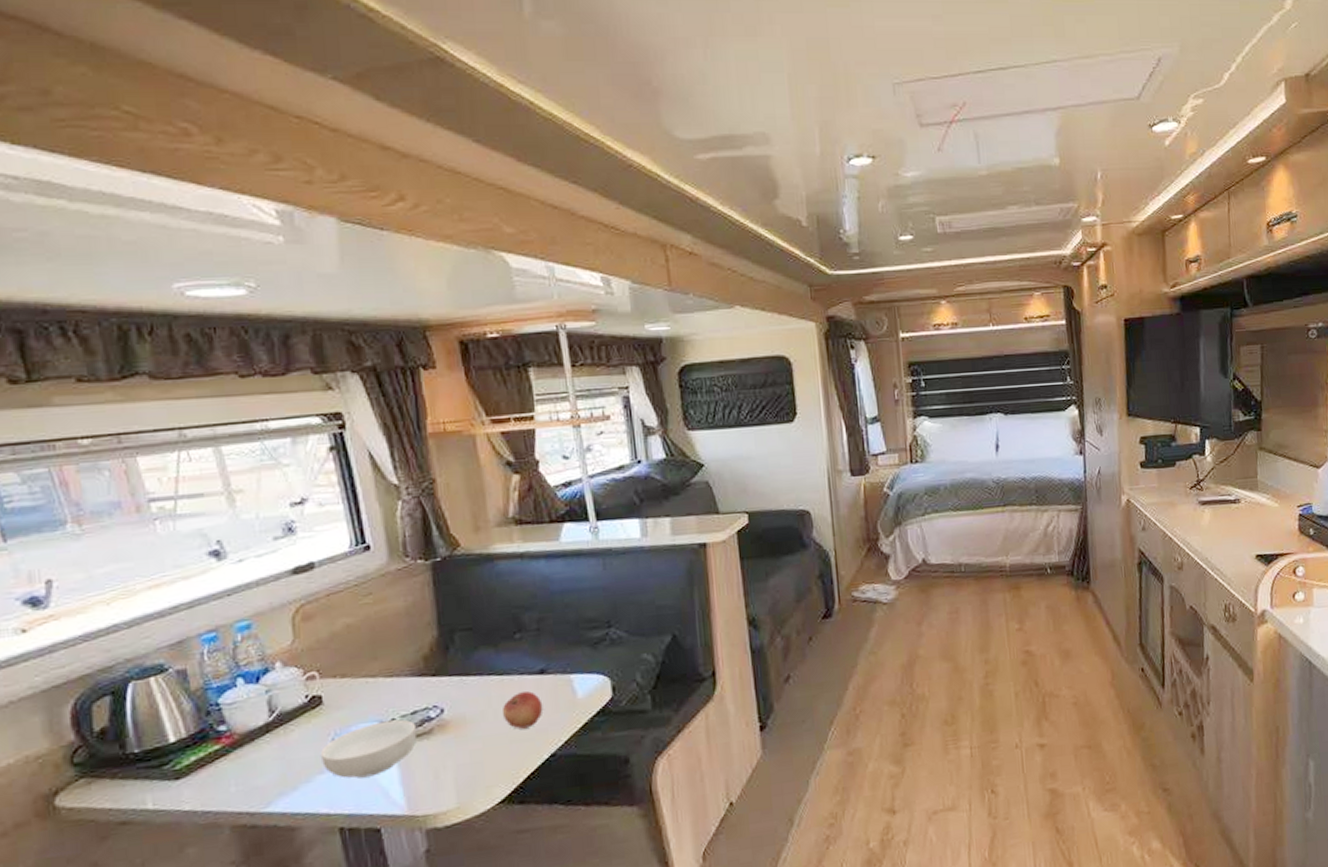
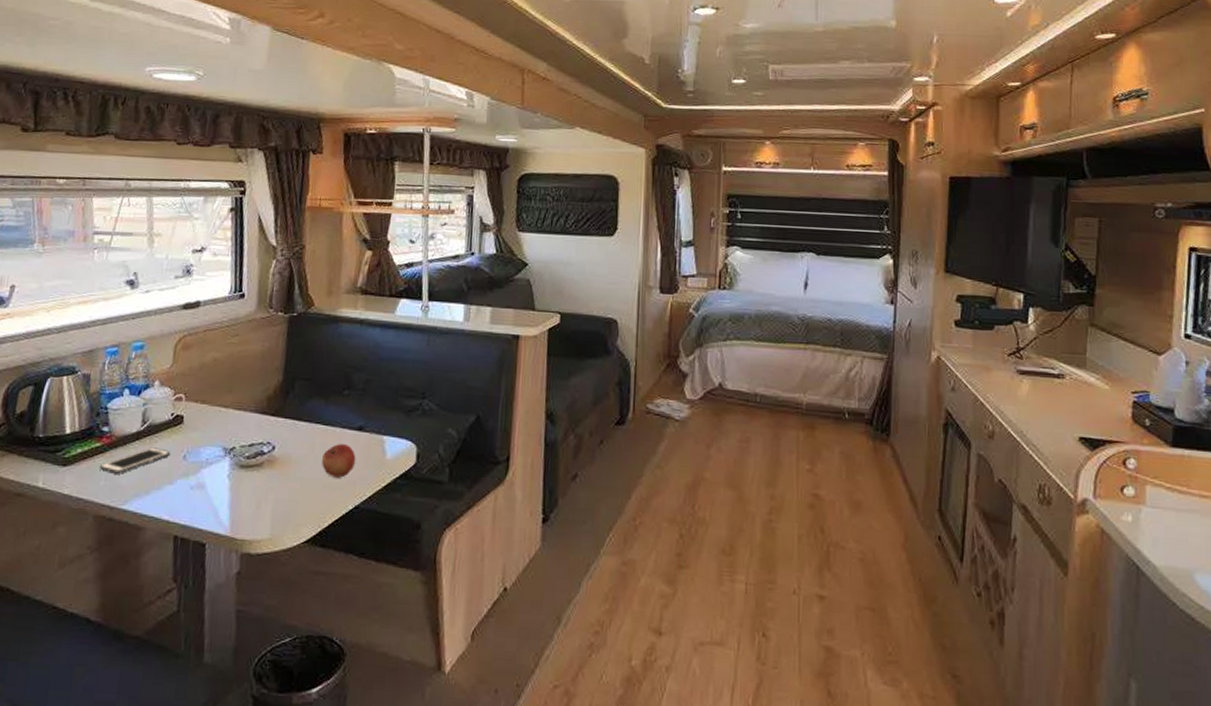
cell phone: none [224,736,315,777] -> present [99,447,171,474]
cereal bowl: present [320,719,418,779] -> none [172,447,251,495]

